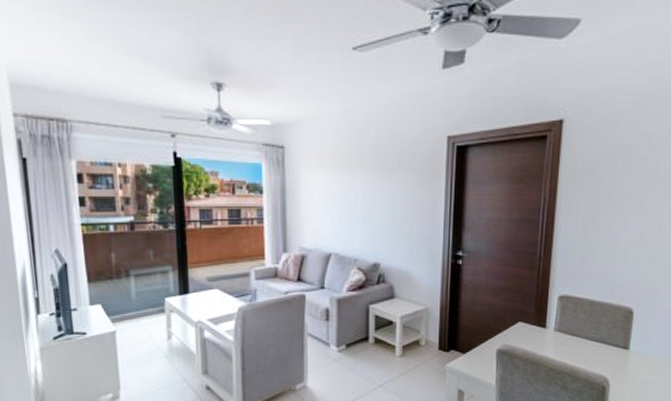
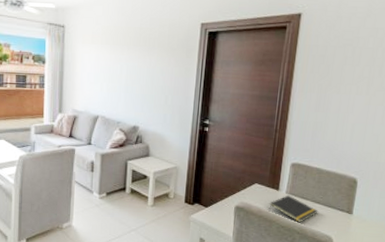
notepad: none [535,333,591,364] -> present [269,195,318,223]

